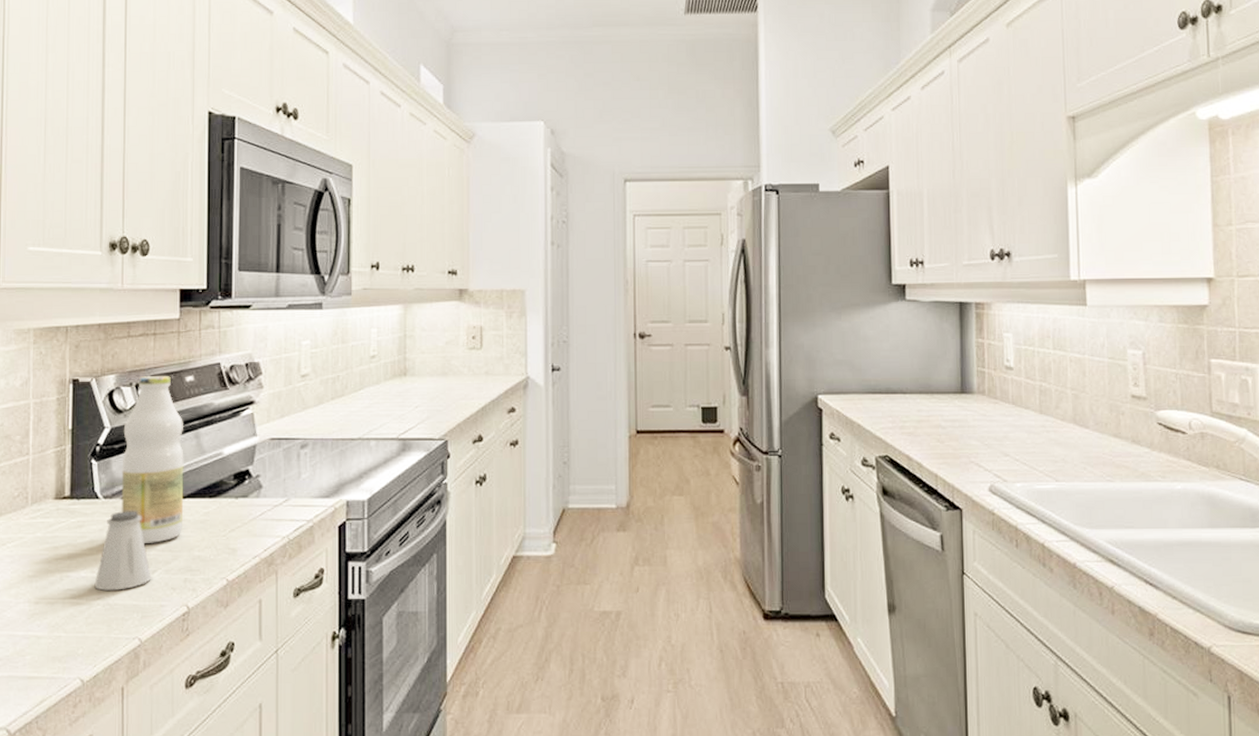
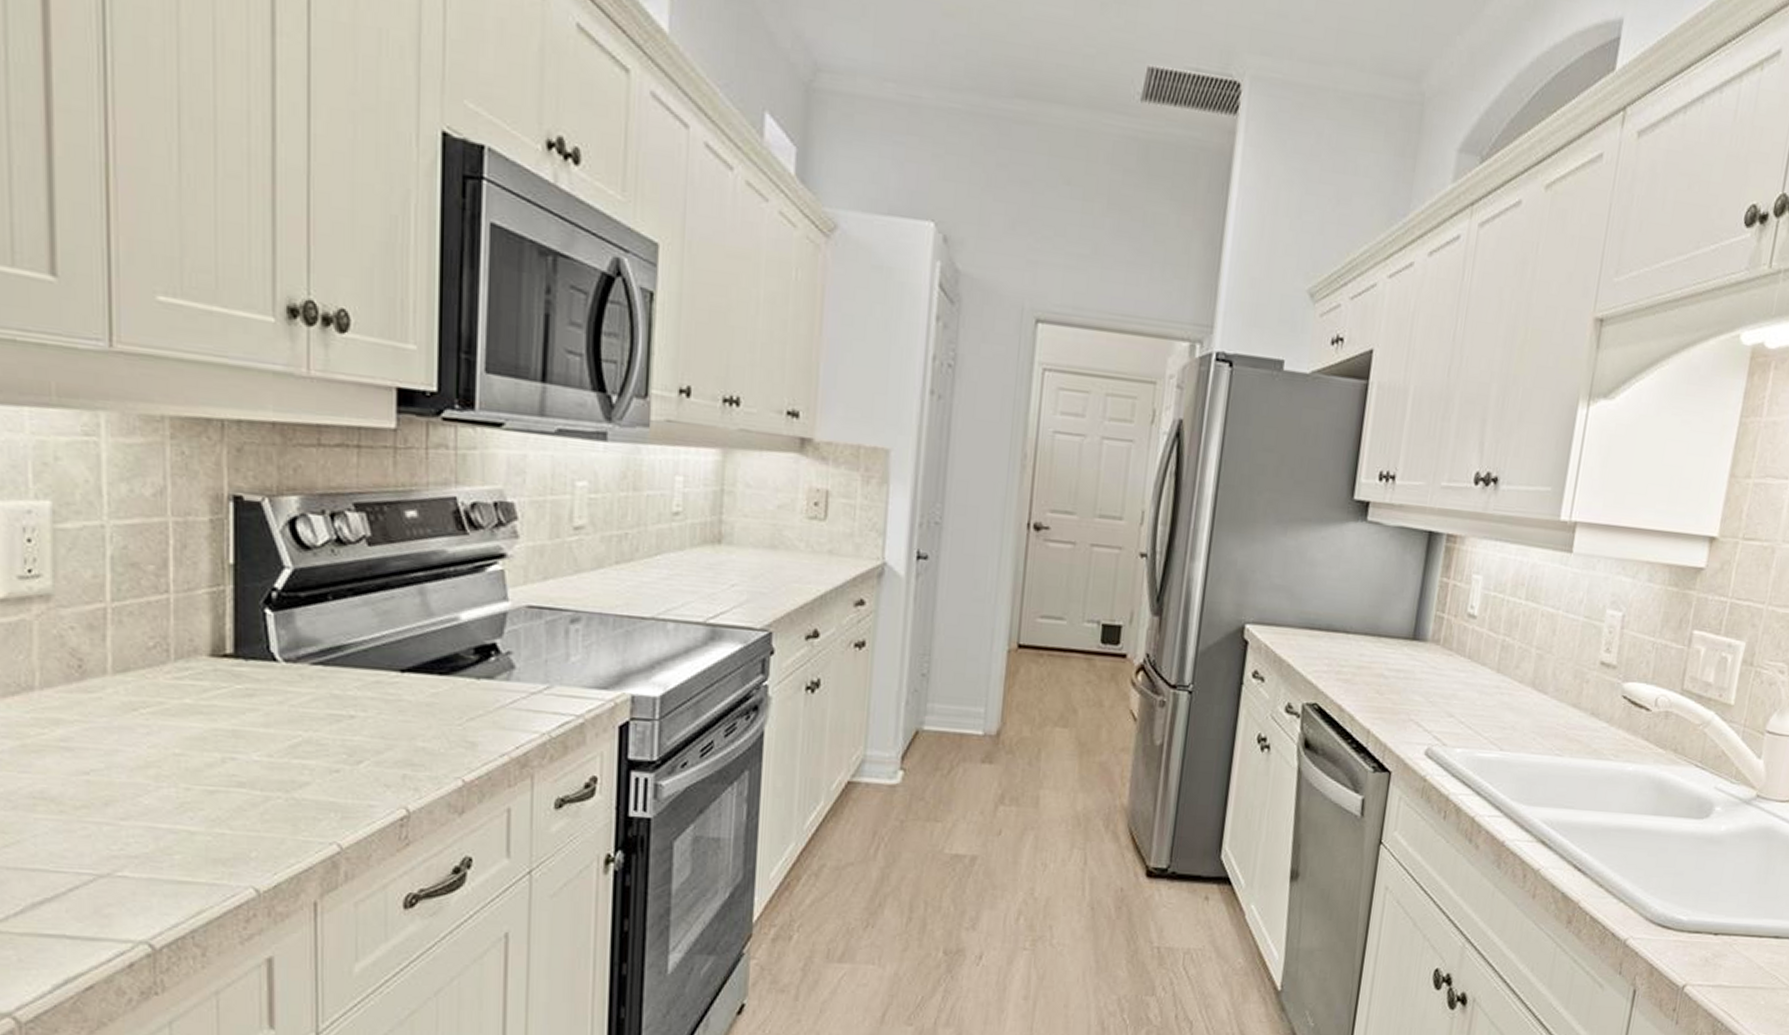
saltshaker: present [94,510,152,591] -> none [272,680,357,782]
bottle: present [121,375,184,543] -> none [310,503,403,726]

